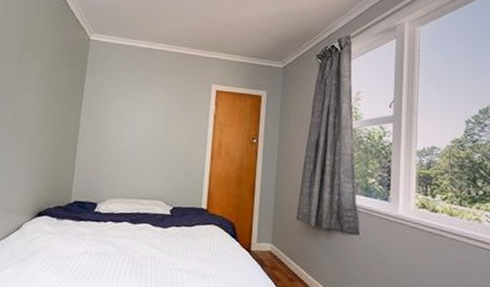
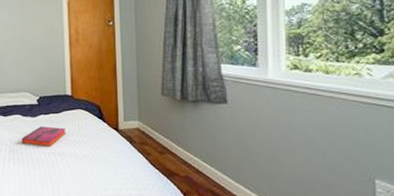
hardback book: none [147,239,197,263] -> present [21,126,67,147]

